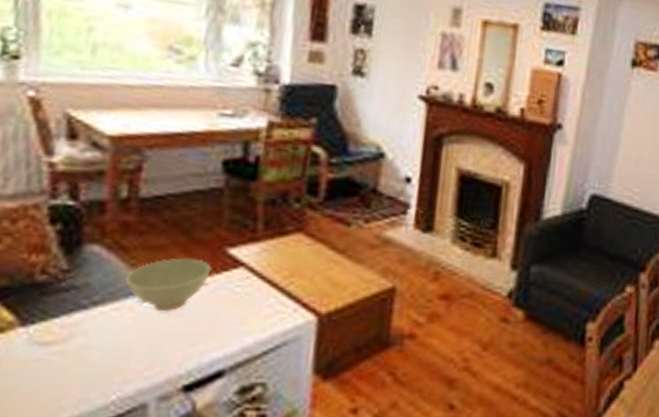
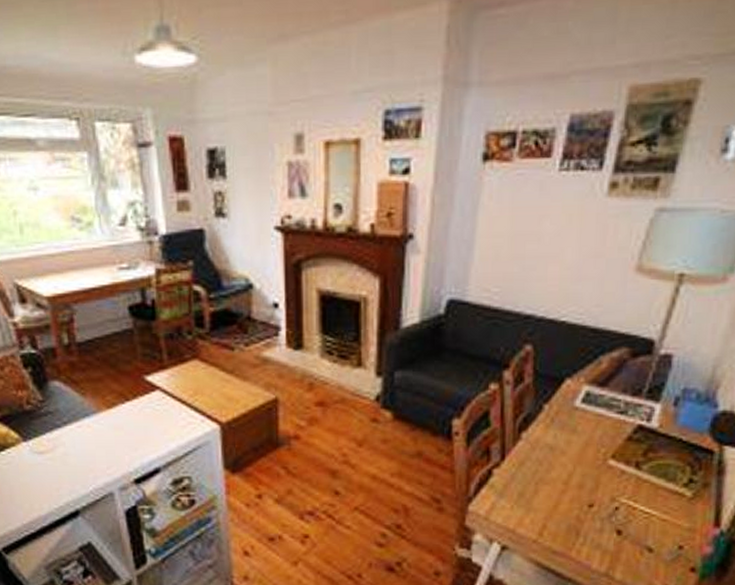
bowl: present [124,257,212,312] -> none [80,386,137,427]

